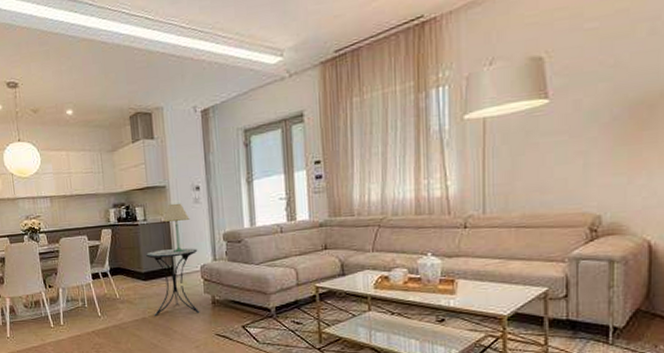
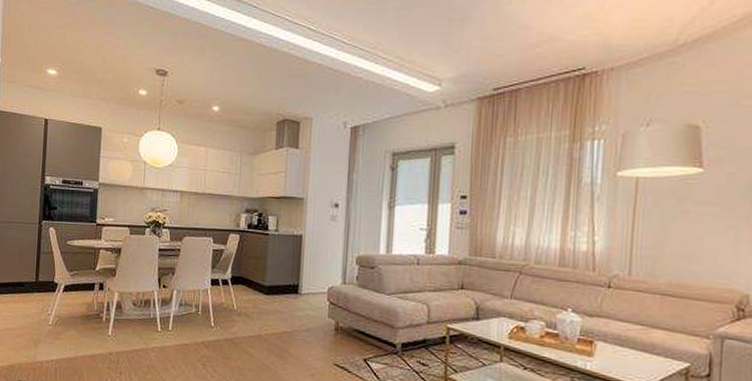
side table: present [146,248,200,316] -> none [271,264,328,338]
table lamp: present [163,203,190,252] -> none [295,217,324,269]

